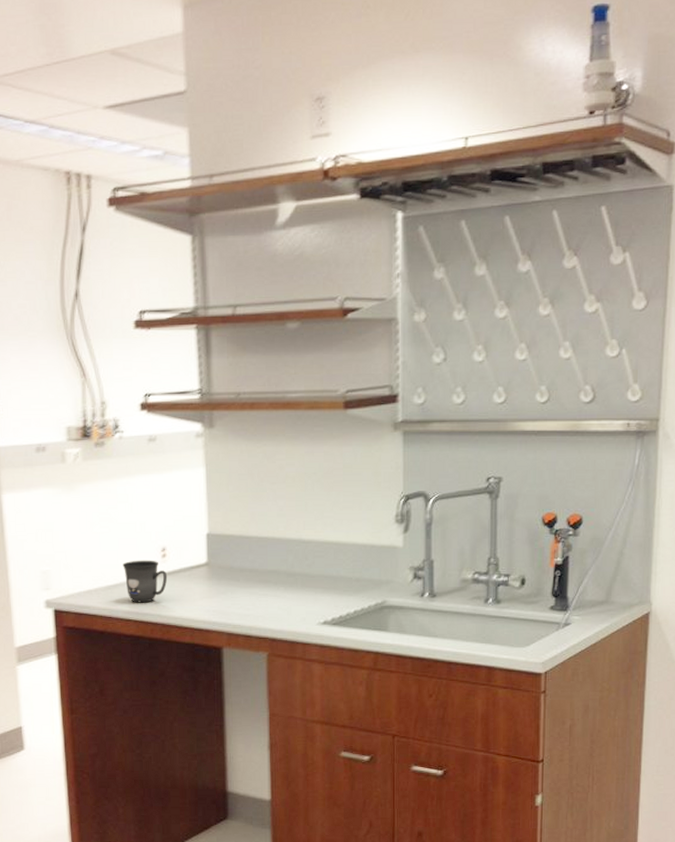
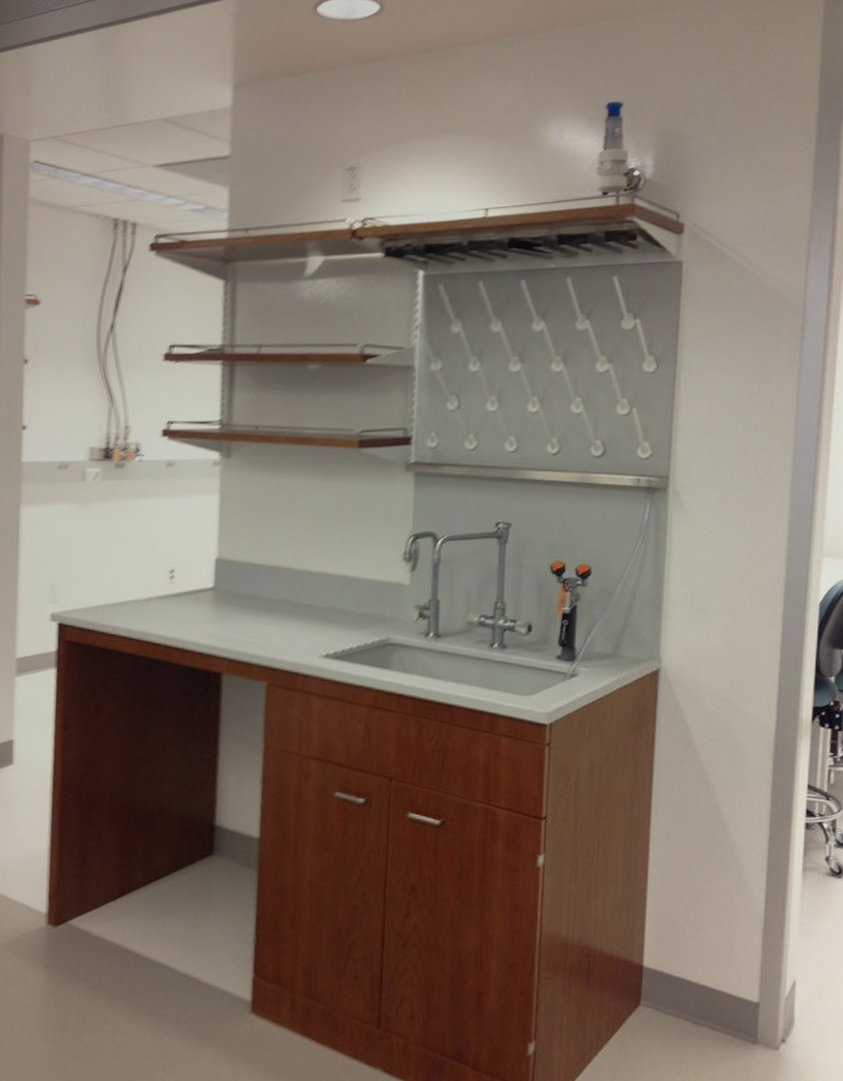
mug: present [122,560,168,603] -> none [130,579,174,623]

